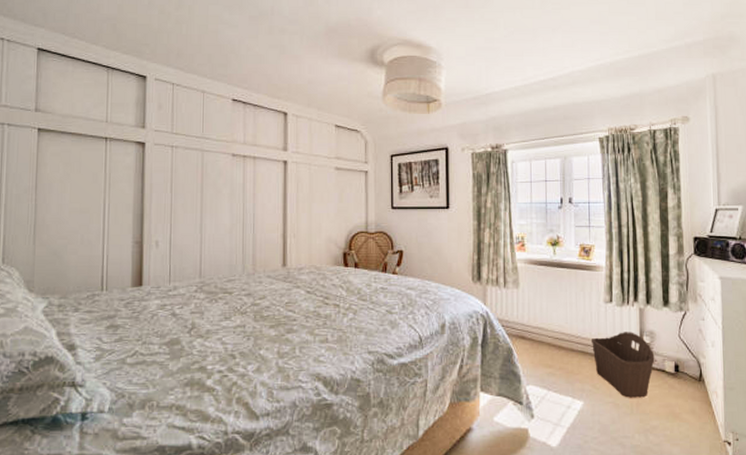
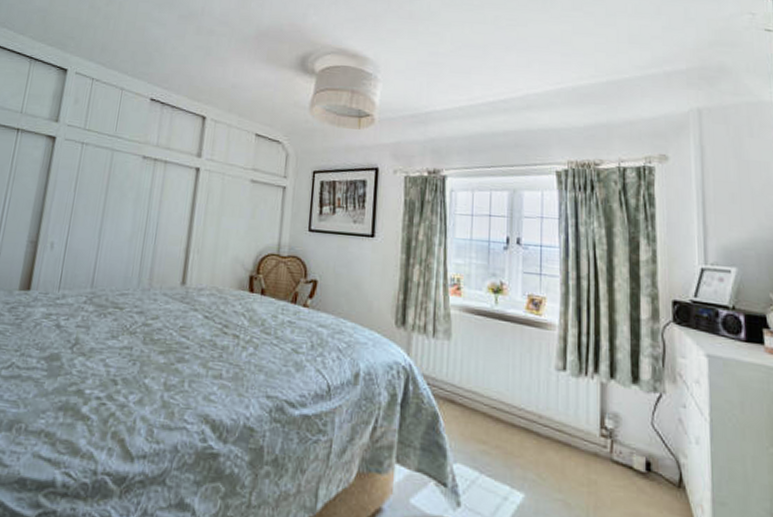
wicker basket: present [590,332,655,398] -> none [537,409,620,500]

